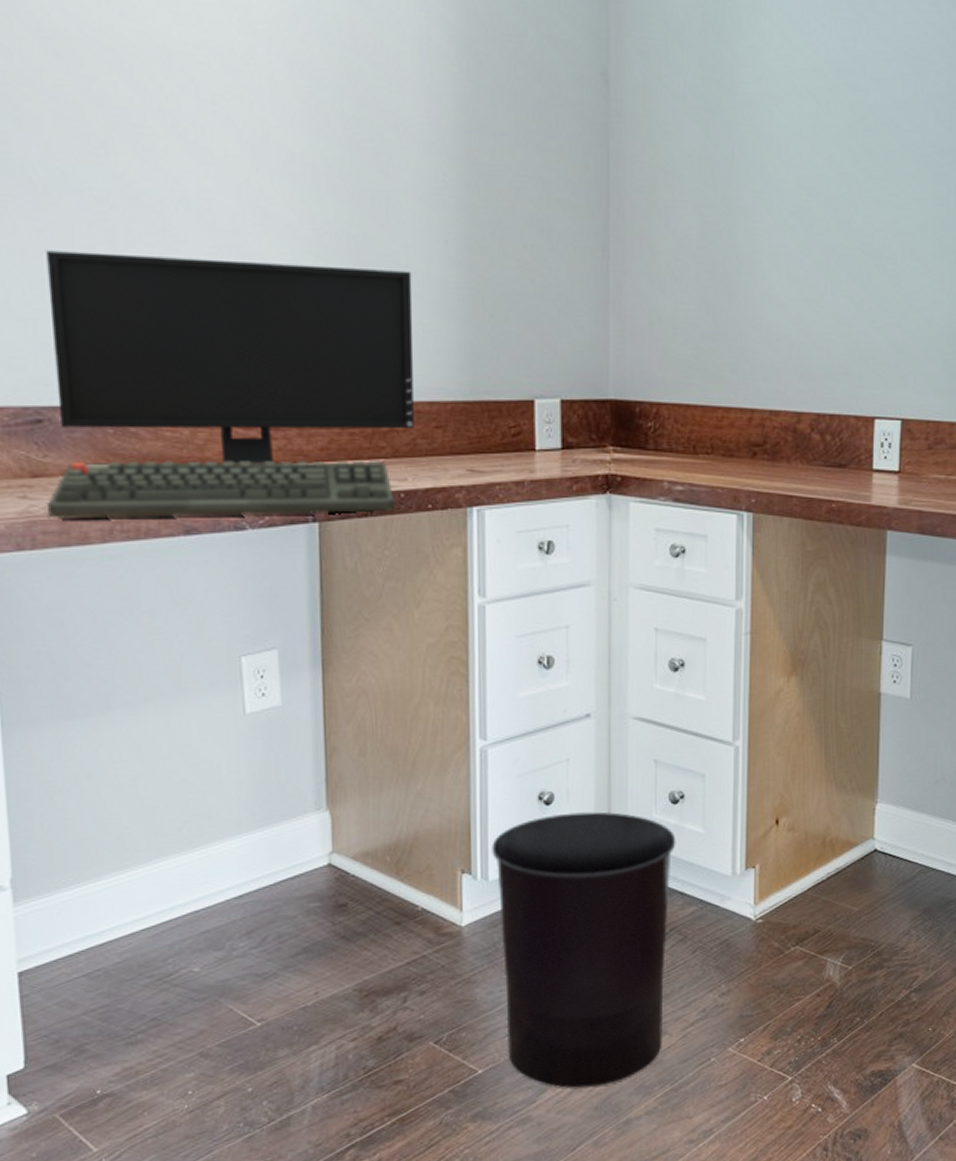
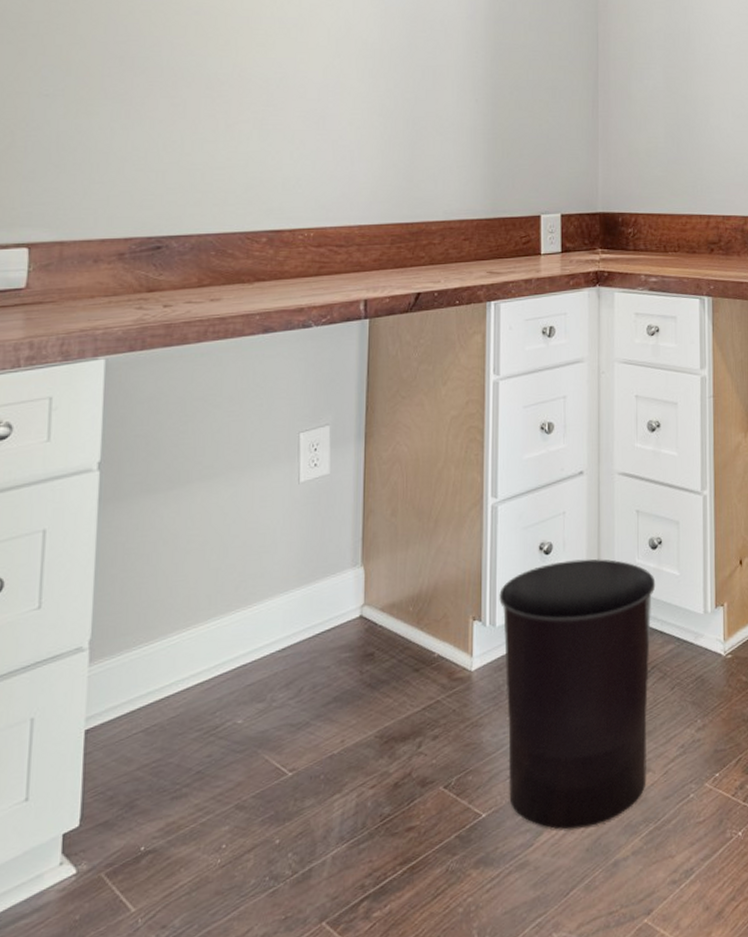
computer monitor: present [46,250,414,464] -> none [175,119,450,275]
computer keyboard: present [47,460,394,520] -> none [157,268,429,325]

